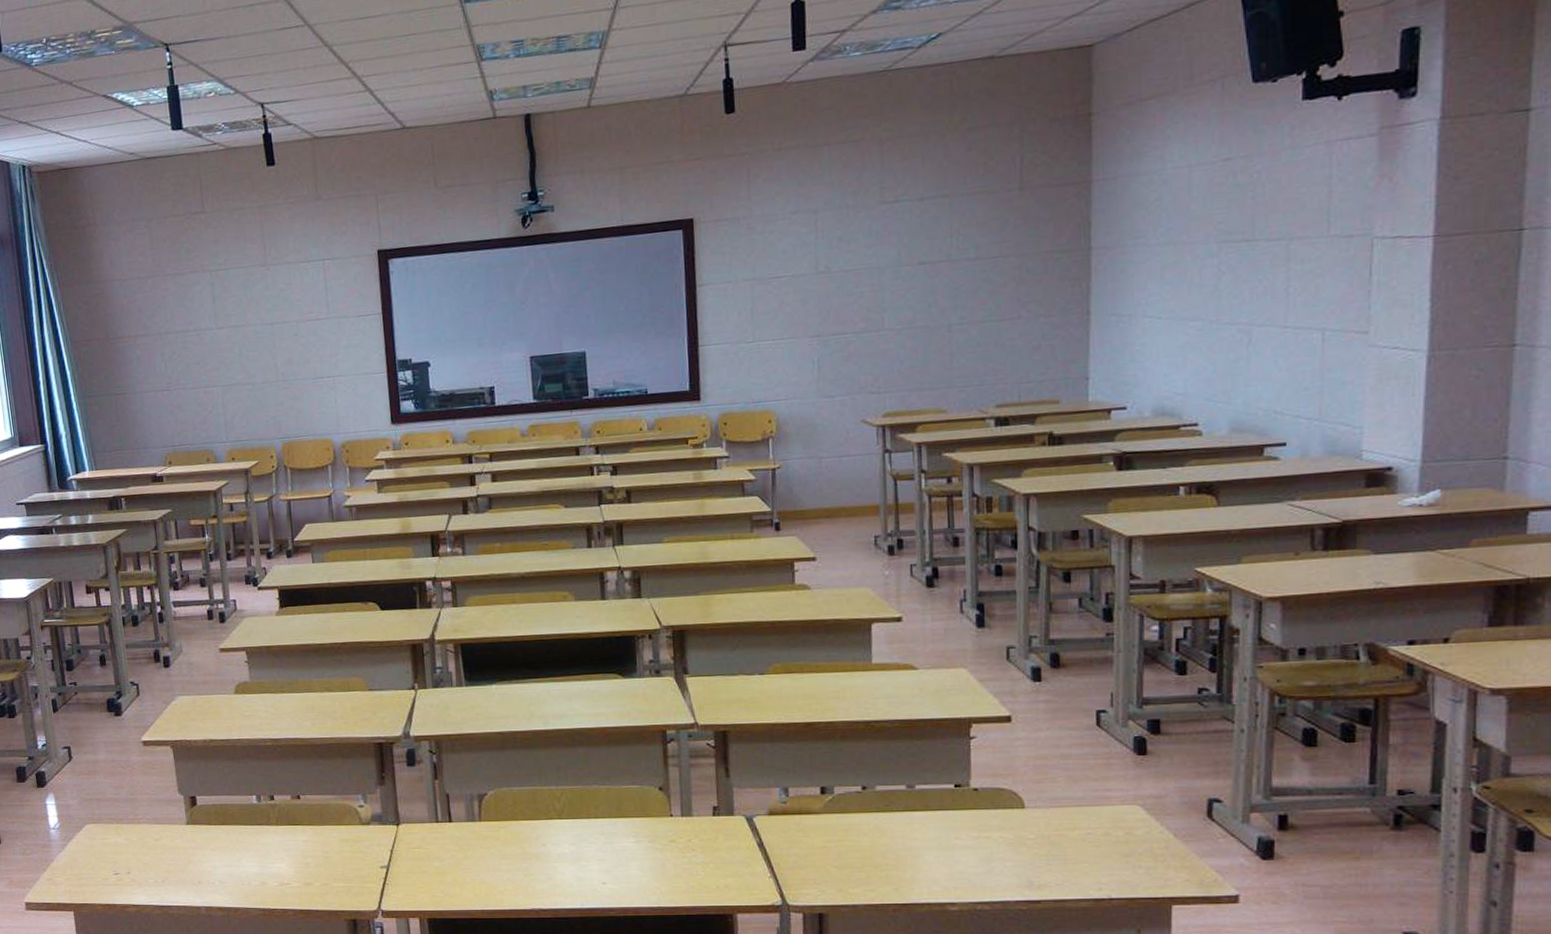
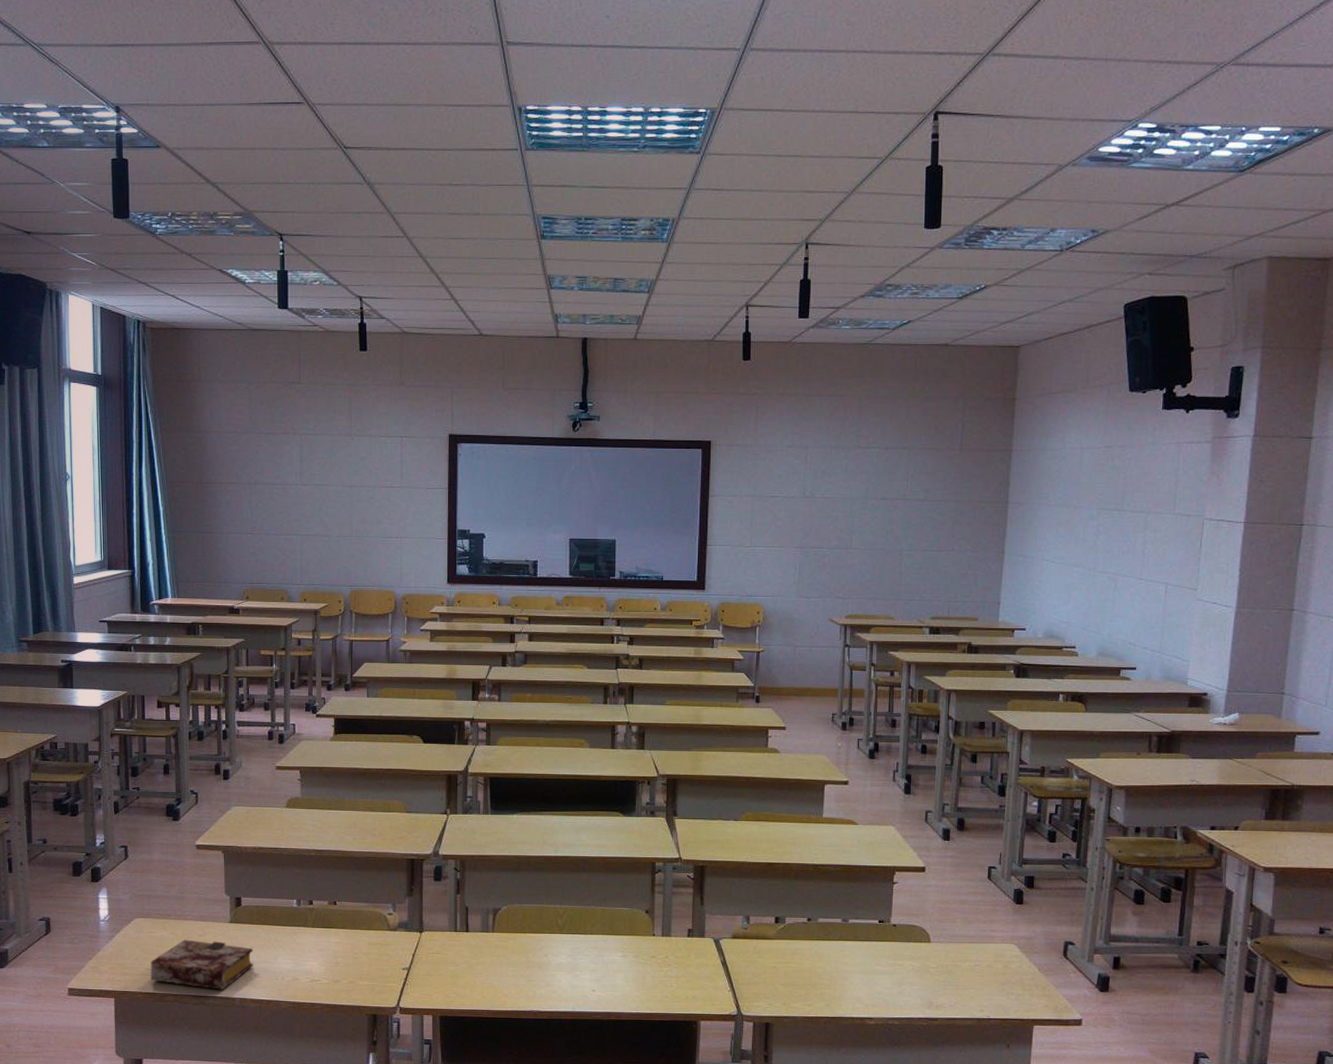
book: none [107,845,216,898] -> present [150,939,253,990]

